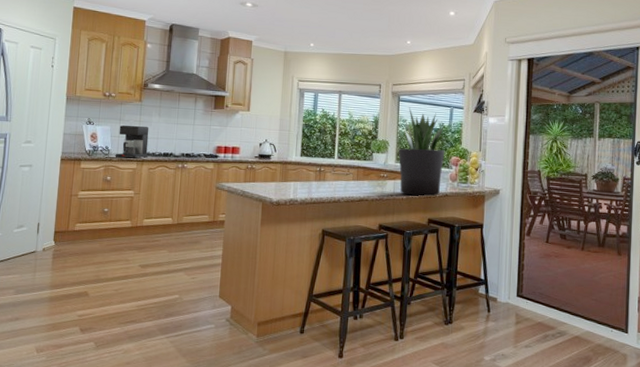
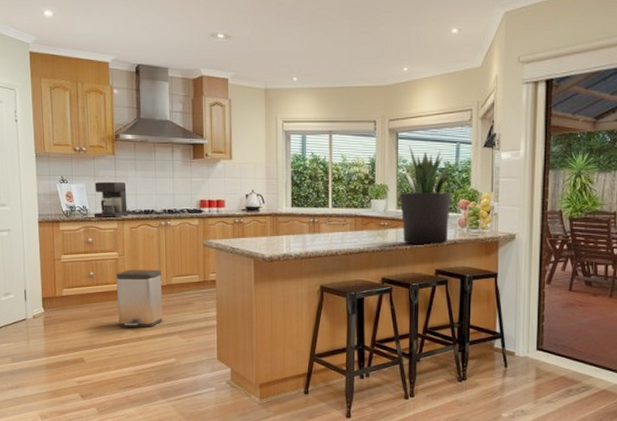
pedal bin: none [126,207,173,264] -> present [116,269,163,327]

